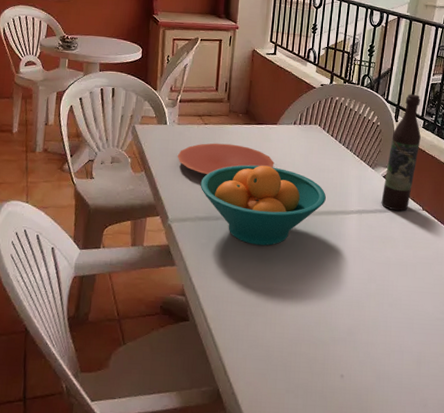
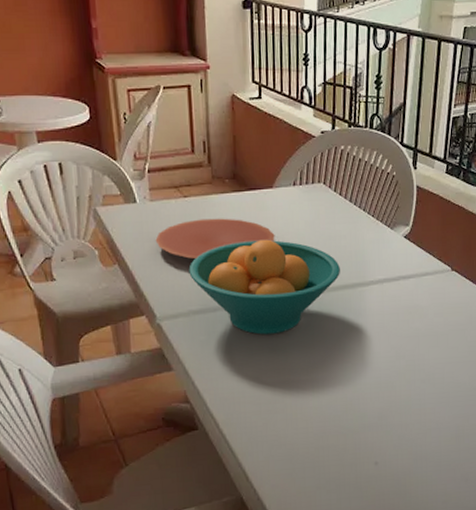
wine bottle: present [381,94,421,212] -> none [404,133,445,276]

